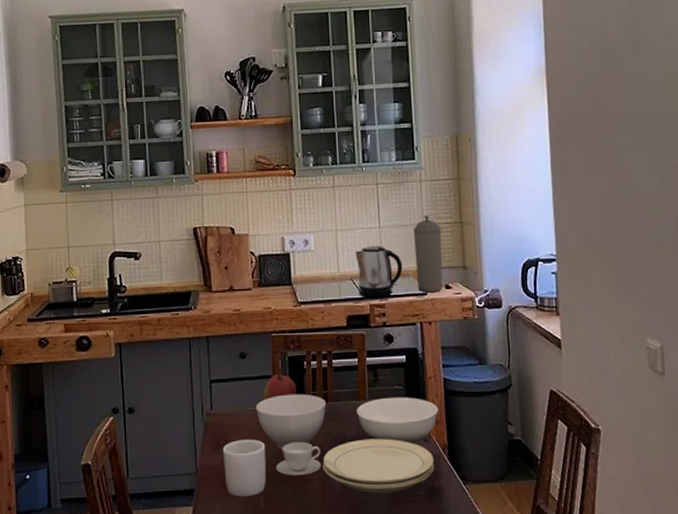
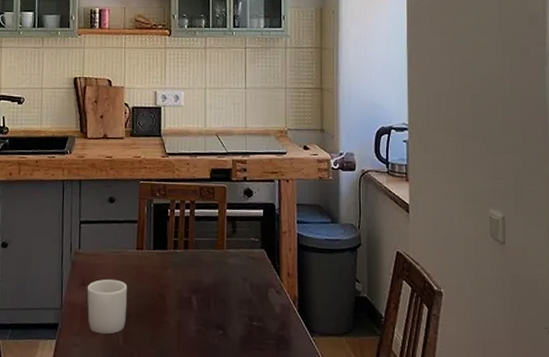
bowl: present [255,394,327,449] -> none [120,239,187,290]
fruit: present [264,373,296,400] -> none [129,219,160,243]
teacup: present [276,441,321,475] -> none [136,284,179,317]
plate: present [323,438,435,494] -> none [180,286,285,340]
kettle: present [355,246,403,298] -> none [222,105,265,154]
bowl: present [356,396,439,445] -> none [214,248,291,295]
canister: present [413,215,443,293] -> none [276,80,303,152]

